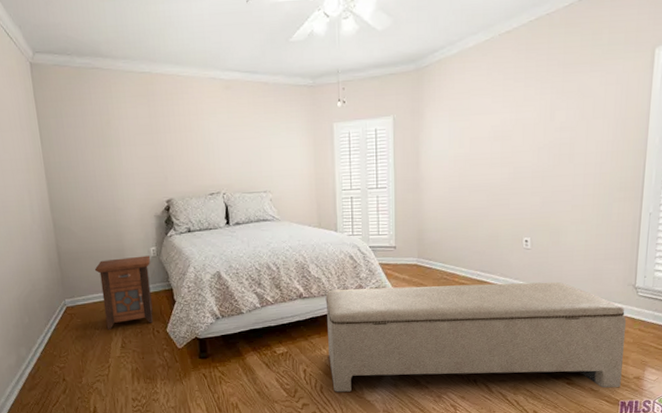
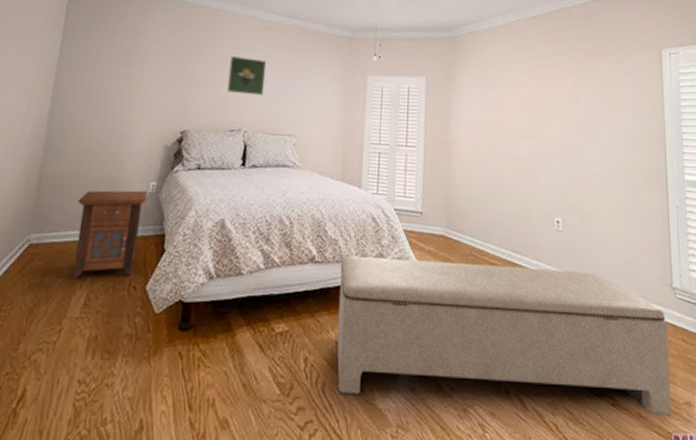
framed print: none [198,121,235,159] -> present [227,56,267,96]

